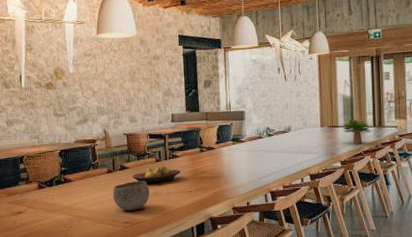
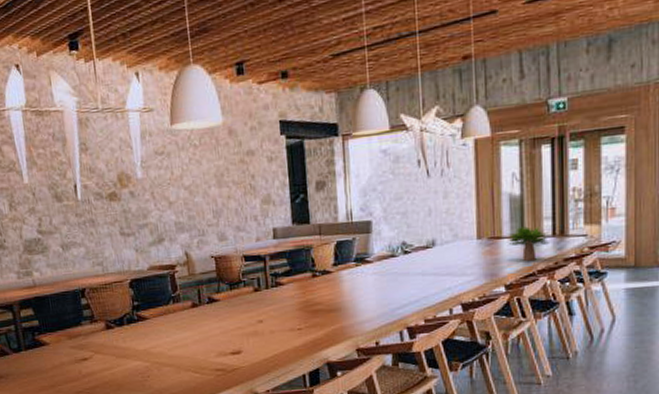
bowl: present [112,181,150,211] -> none [199,316,248,356]
fruit bowl: present [131,166,181,184] -> none [223,297,288,321]

